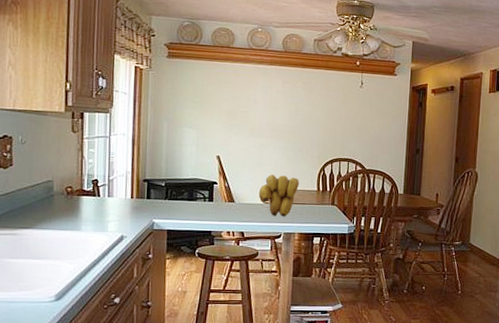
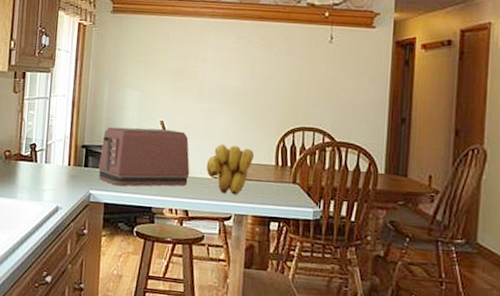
toaster: none [160,162,245,215] -> present [98,127,190,187]

